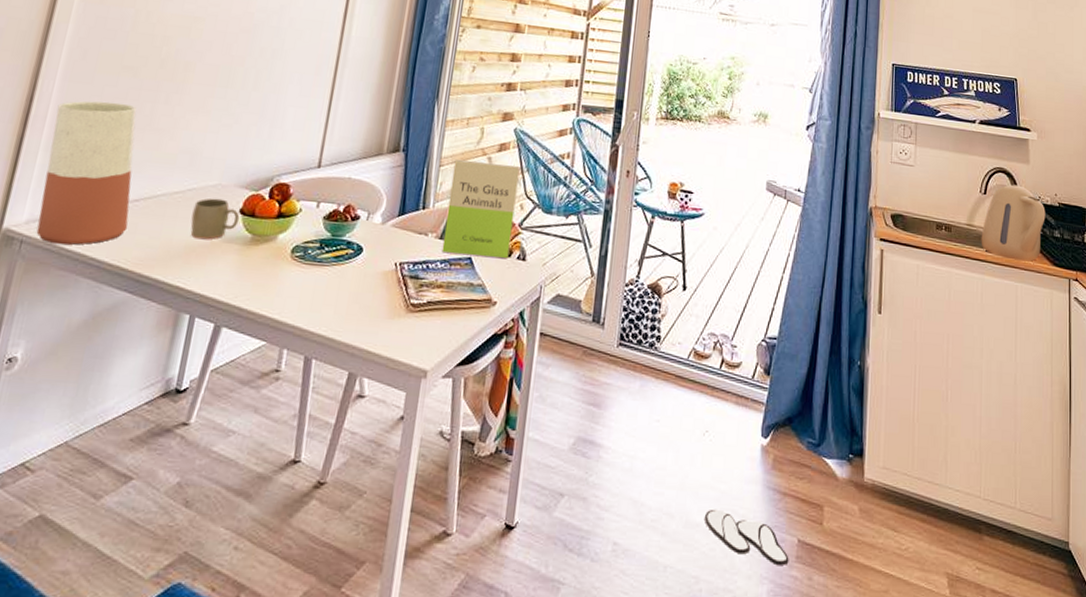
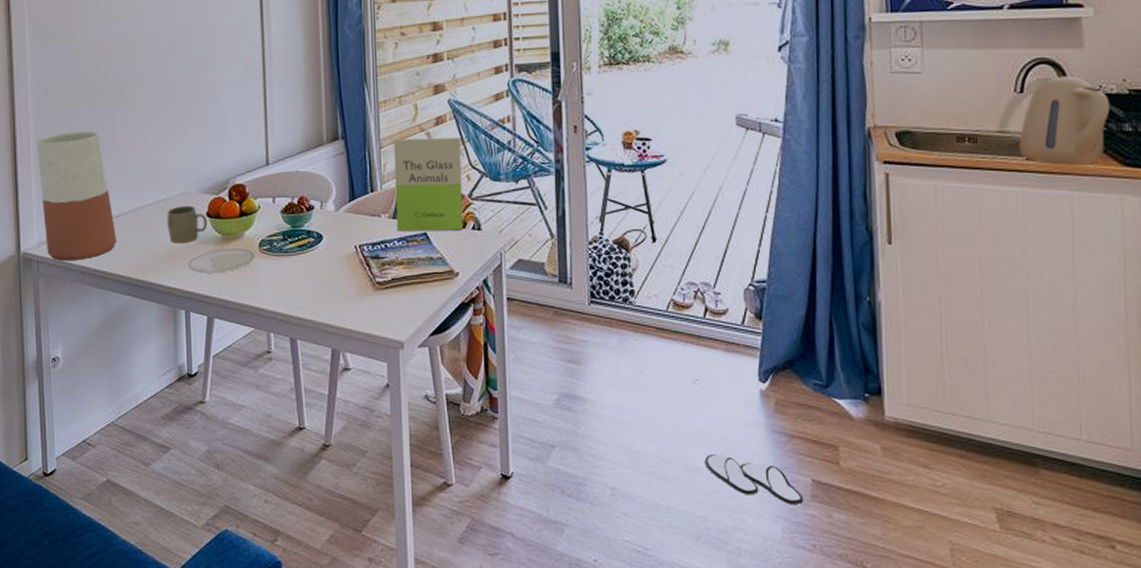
plate: none [204,249,286,277] -> present [187,248,256,273]

